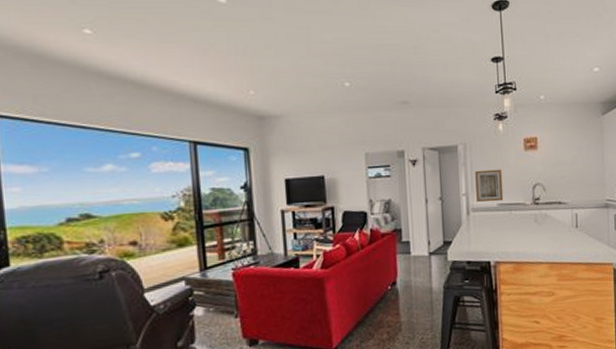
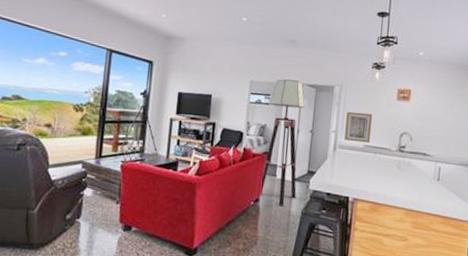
floor lamp: none [391,145,435,284] -> present [259,79,305,206]

